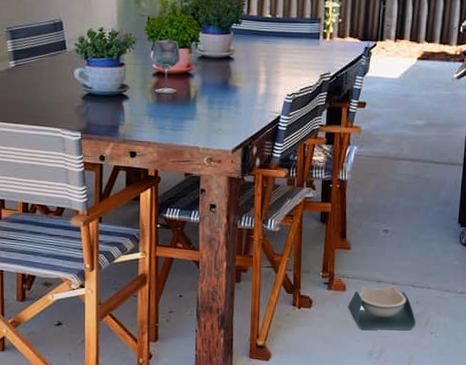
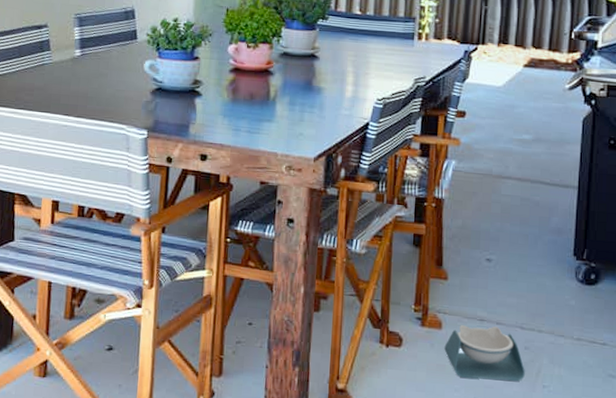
wine glass: present [152,40,181,95] -> none [229,33,261,93]

